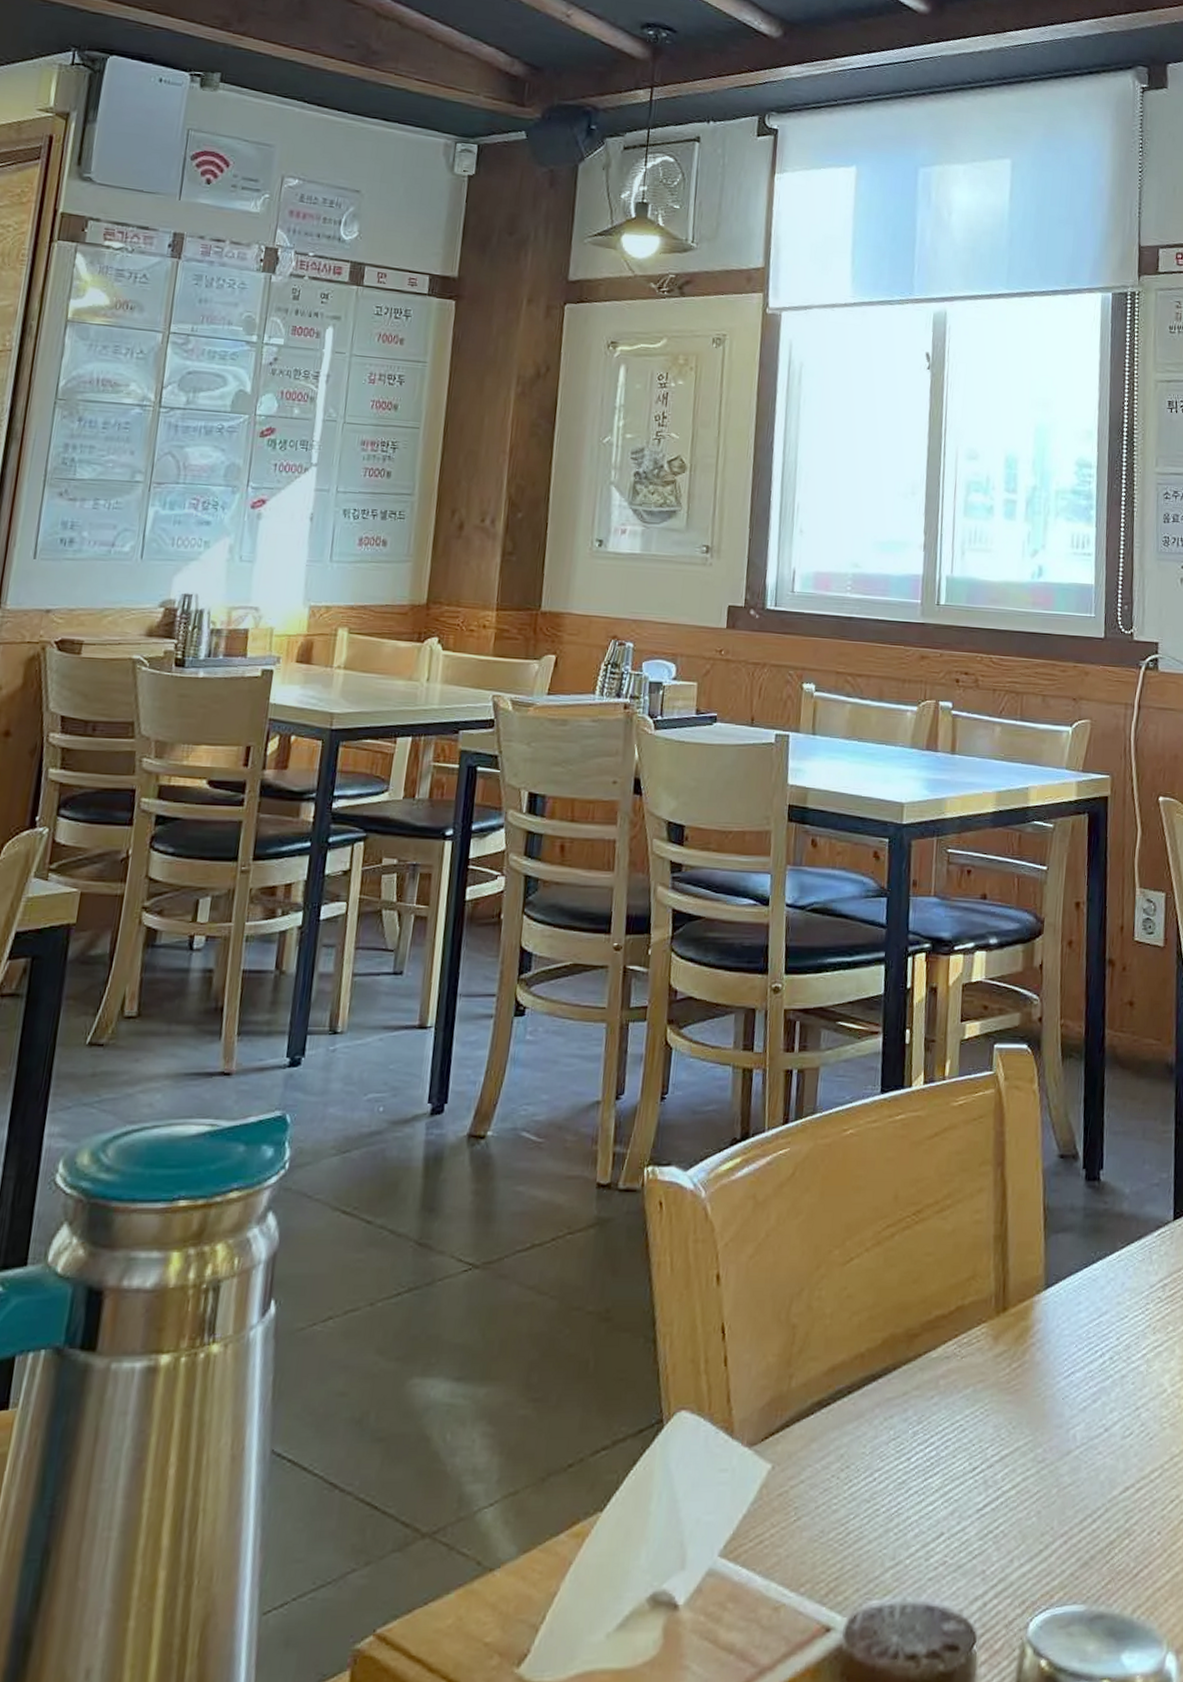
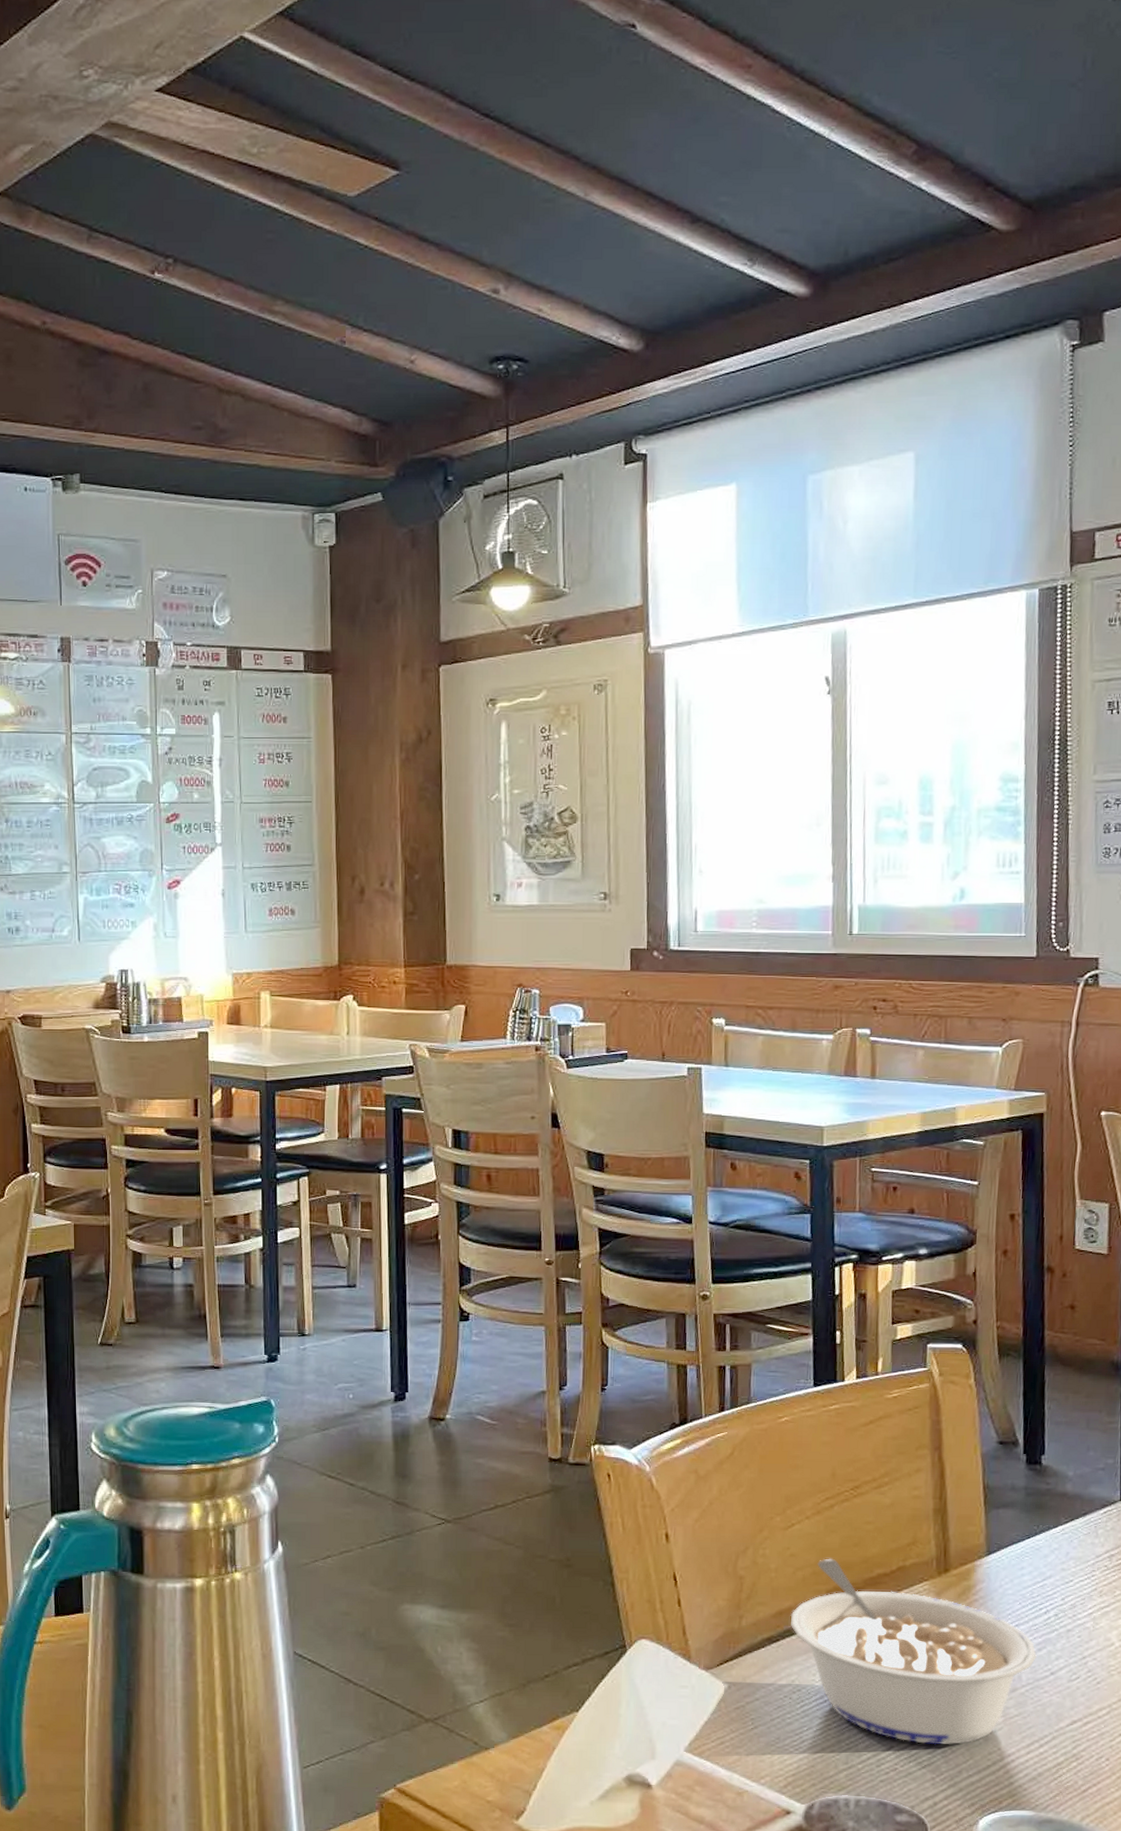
legume: none [843,1299,1091,1528] -> present [790,1558,1037,1745]

